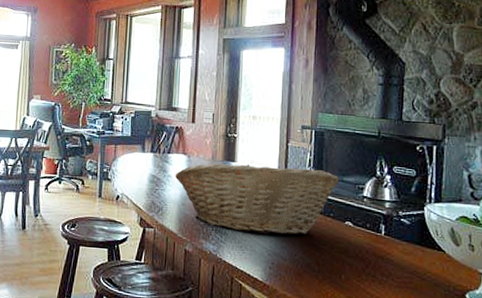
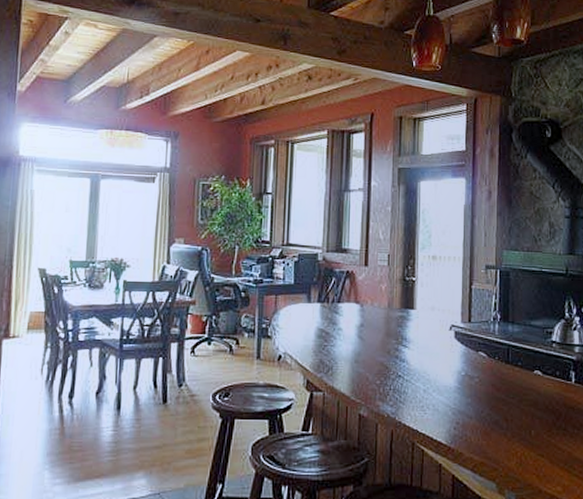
fruit basket: present [174,163,339,235] -> none [346,311,526,391]

